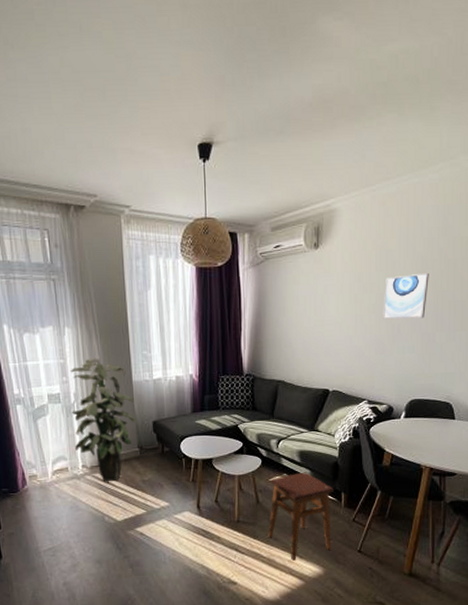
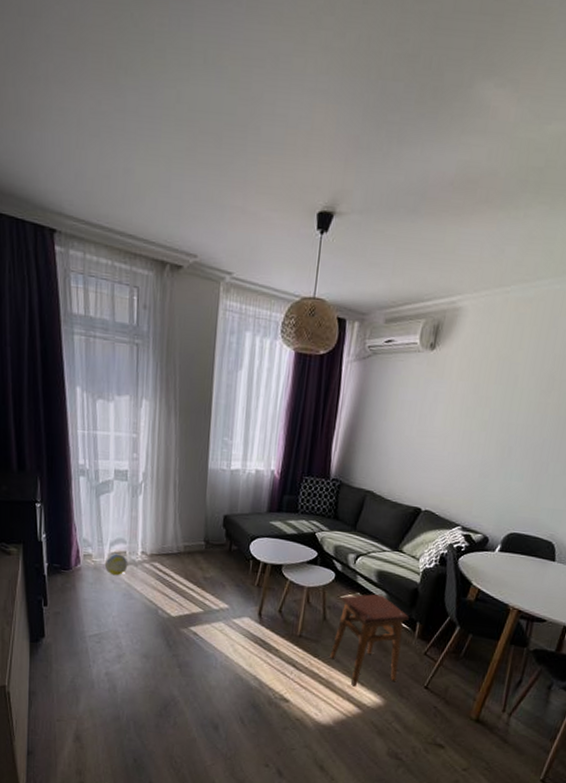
ball: none [49,471,72,491] -> present [104,553,128,576]
indoor plant: present [70,358,135,482] -> none [137,437,207,574]
wall art: present [383,272,429,320] -> none [493,393,554,445]

